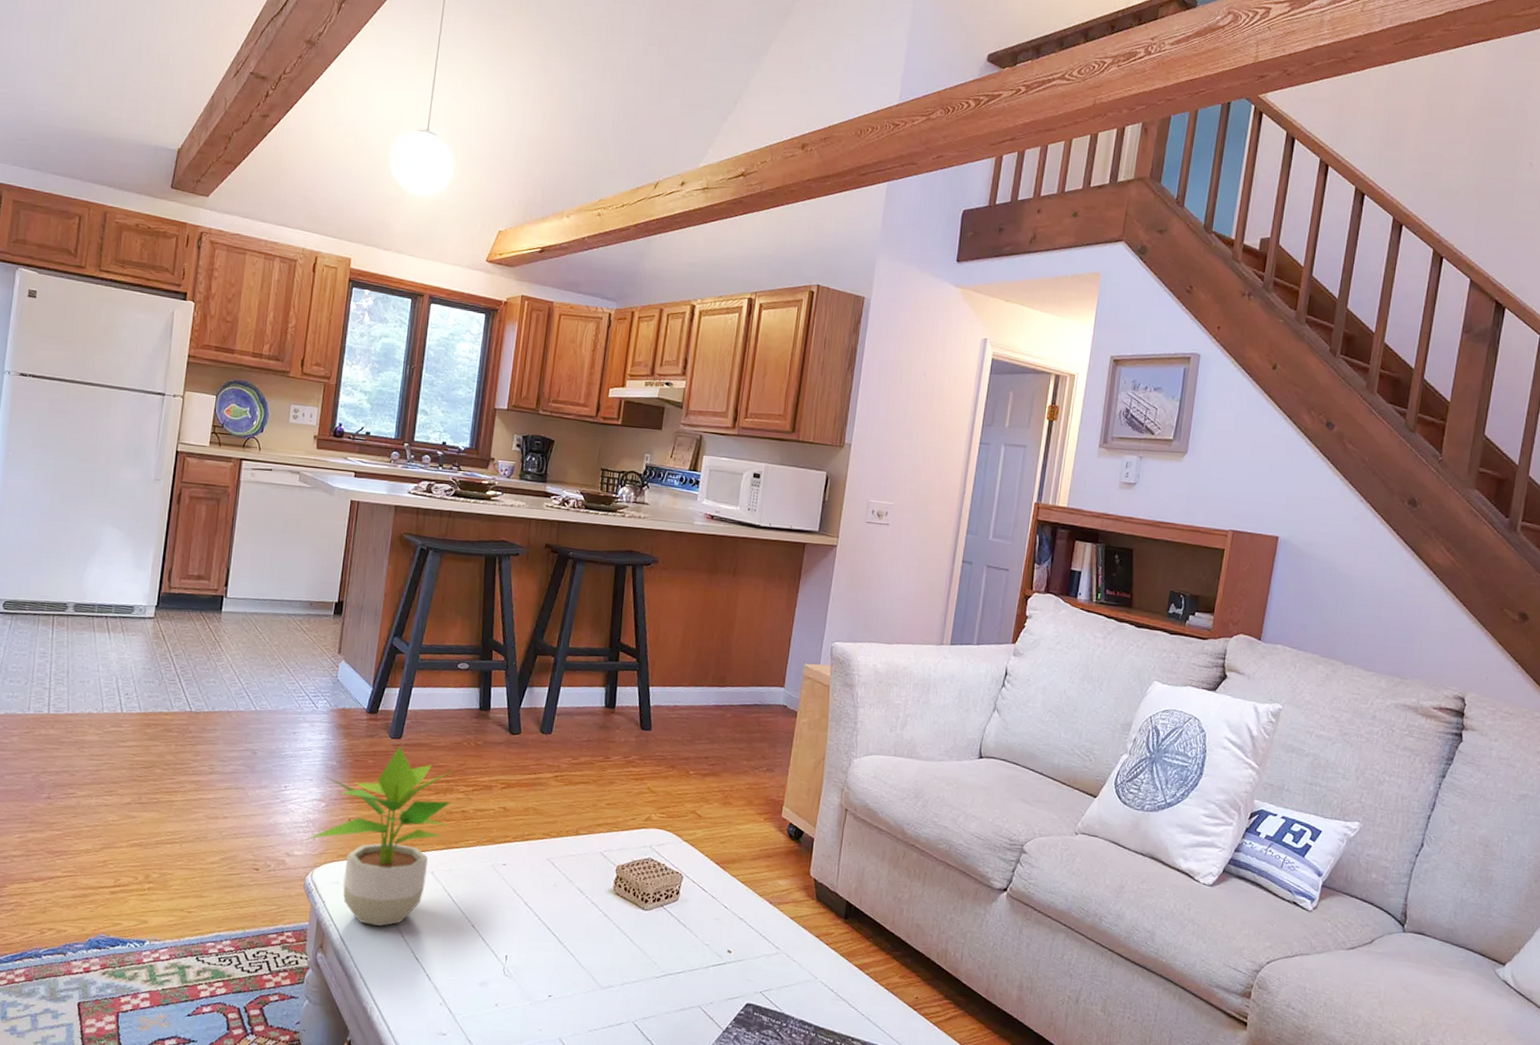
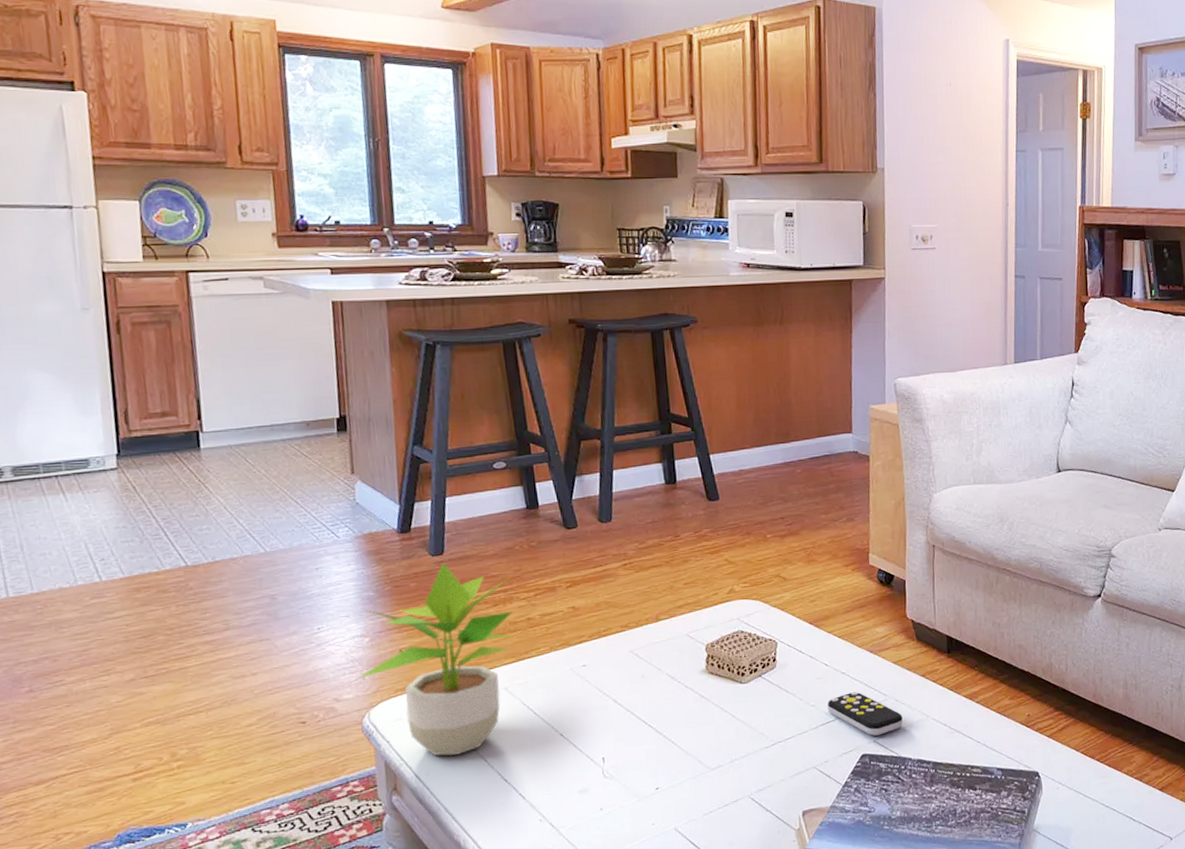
remote control: none [721,938,792,988] -> present [828,691,903,736]

